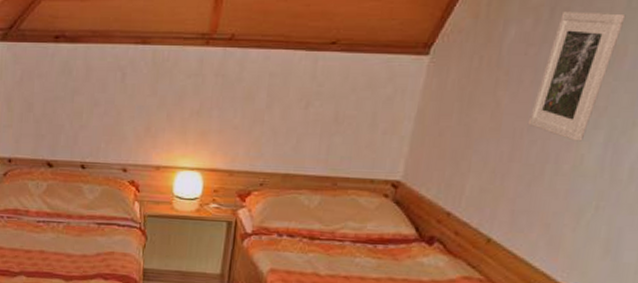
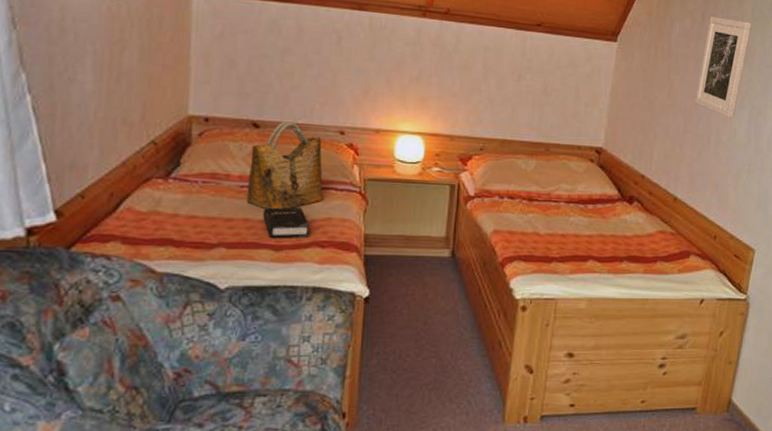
grocery bag: none [42,159,107,243] -> present [246,120,323,210]
hardback book: none [56,241,95,270] -> present [263,207,310,238]

